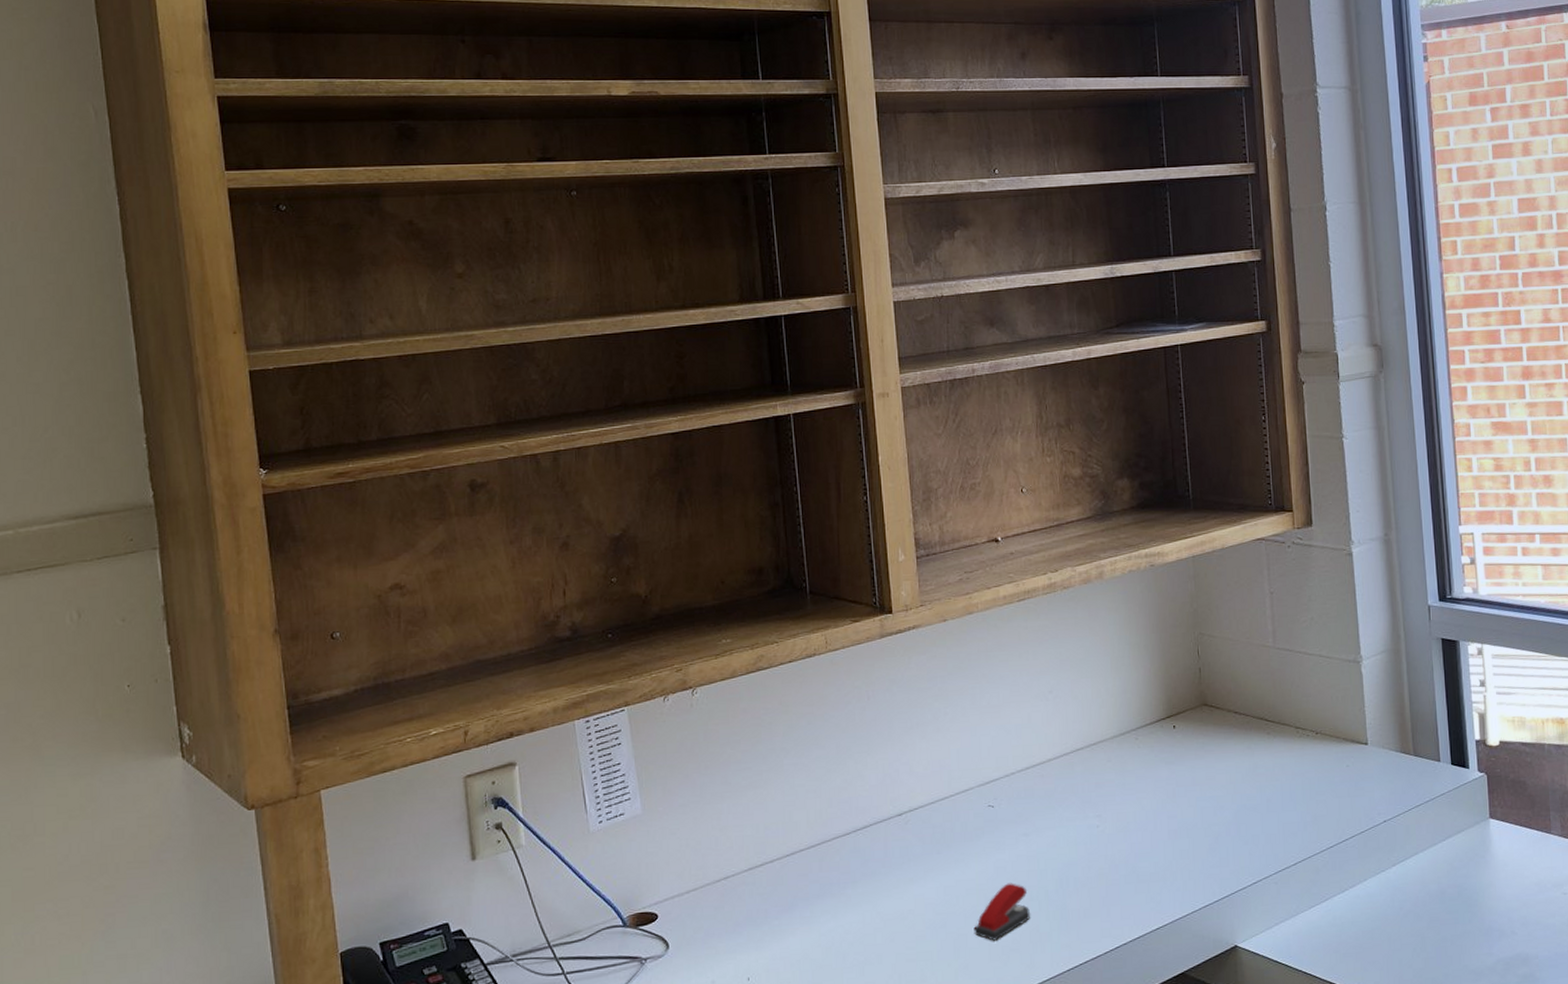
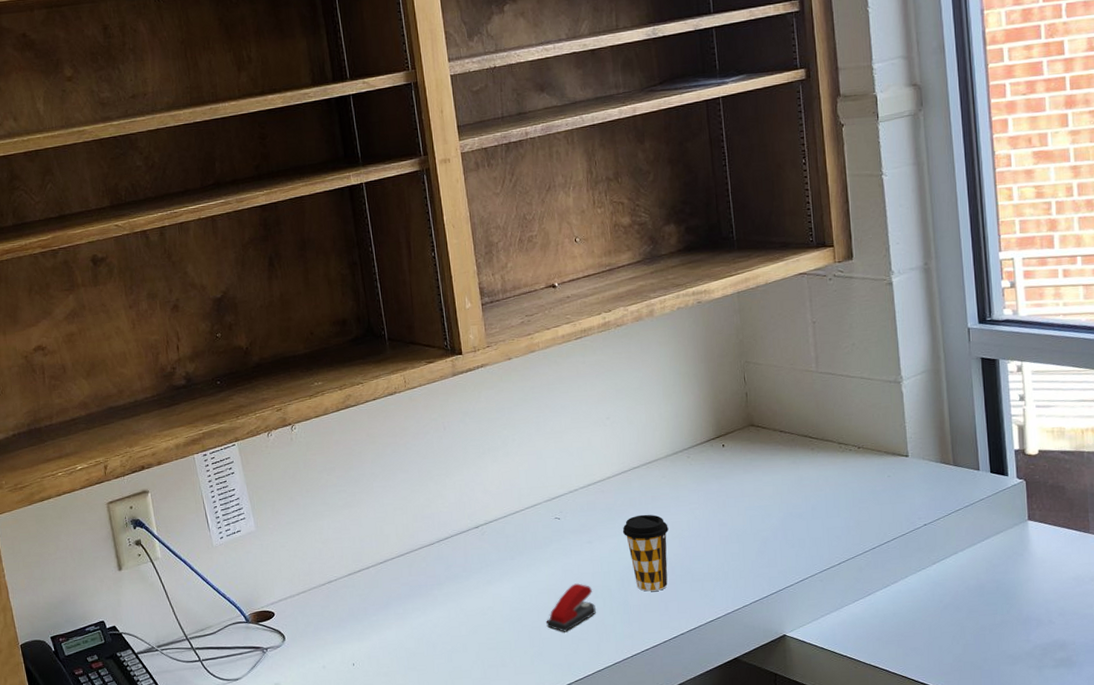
coffee cup: none [1062,803,1113,894] -> present [622,514,669,592]

